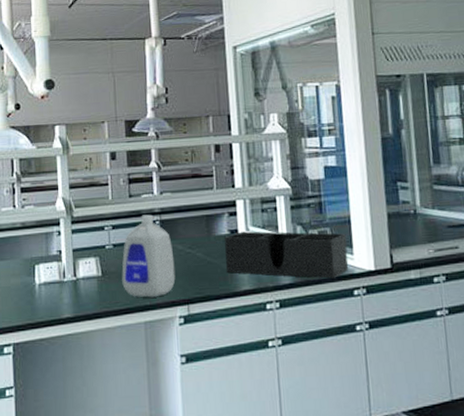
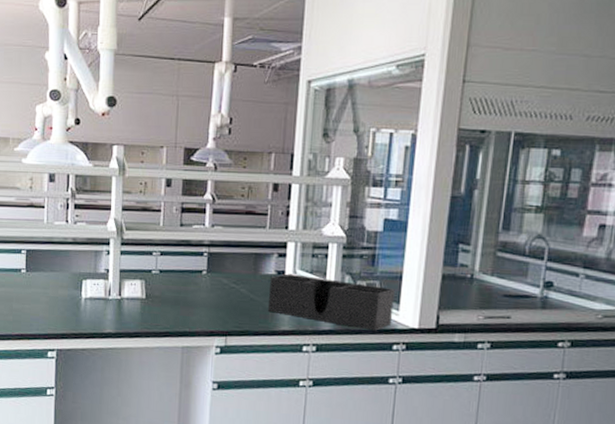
bottle: present [122,214,176,298] -> none [164,245,218,325]

